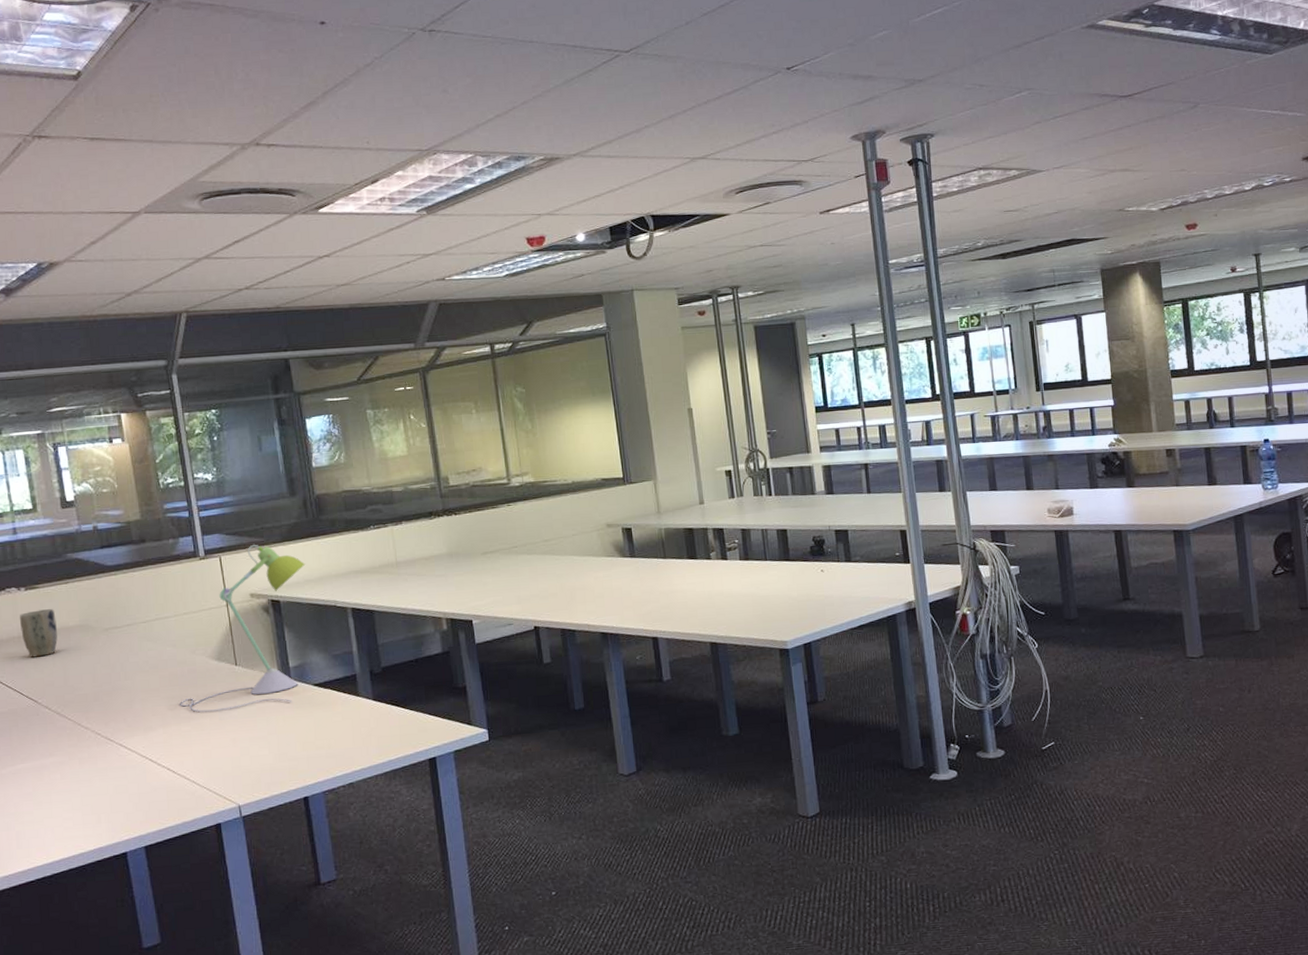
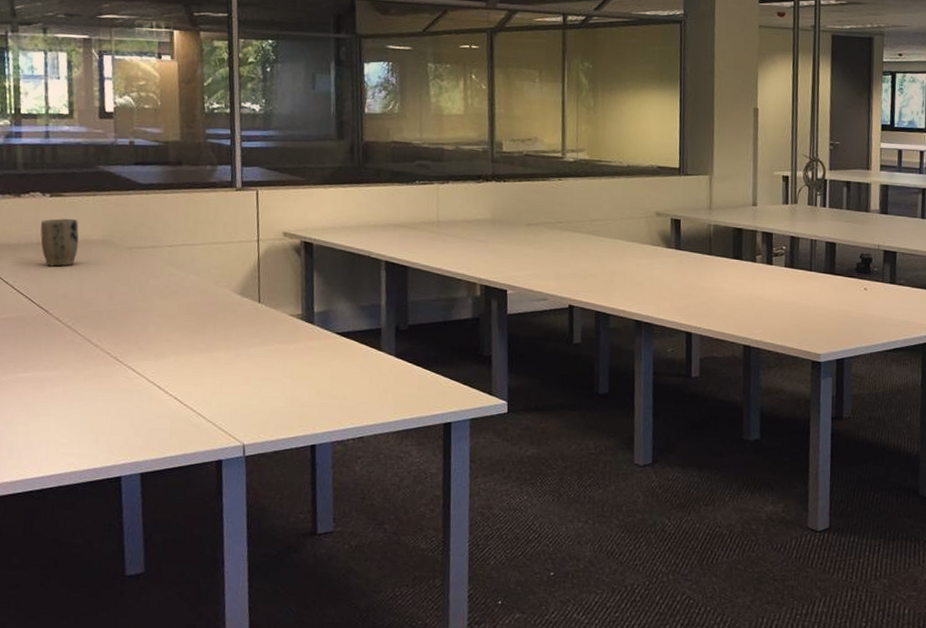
desk lamp: present [180,544,306,713] -> none [196,182,345,347]

